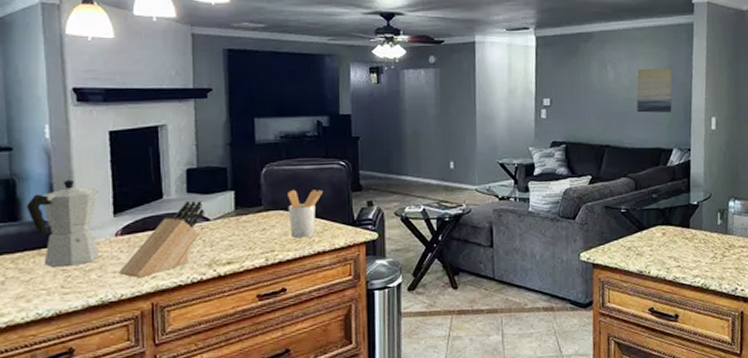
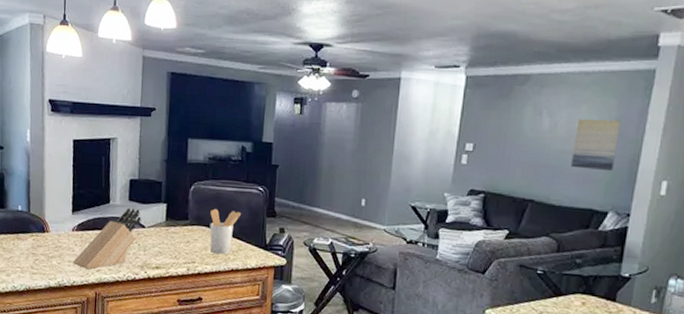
moka pot: present [27,180,99,268] -> none [11,179,63,252]

